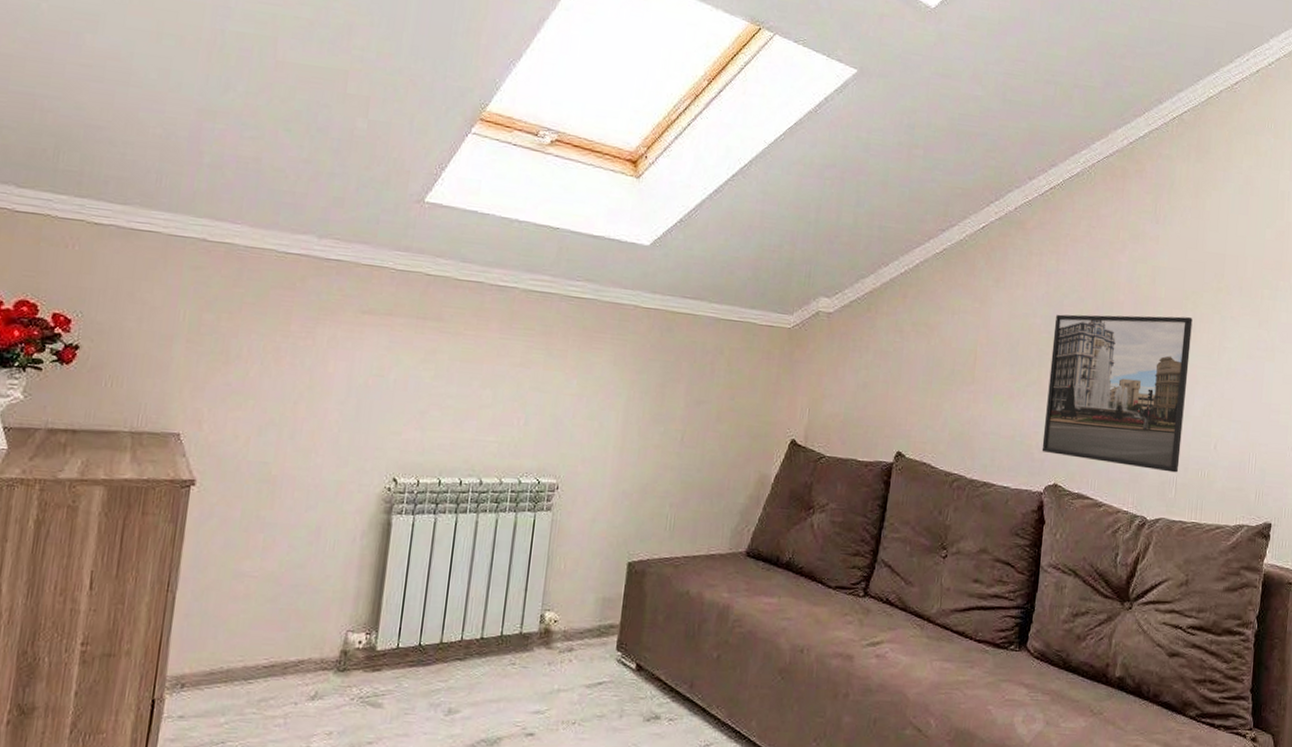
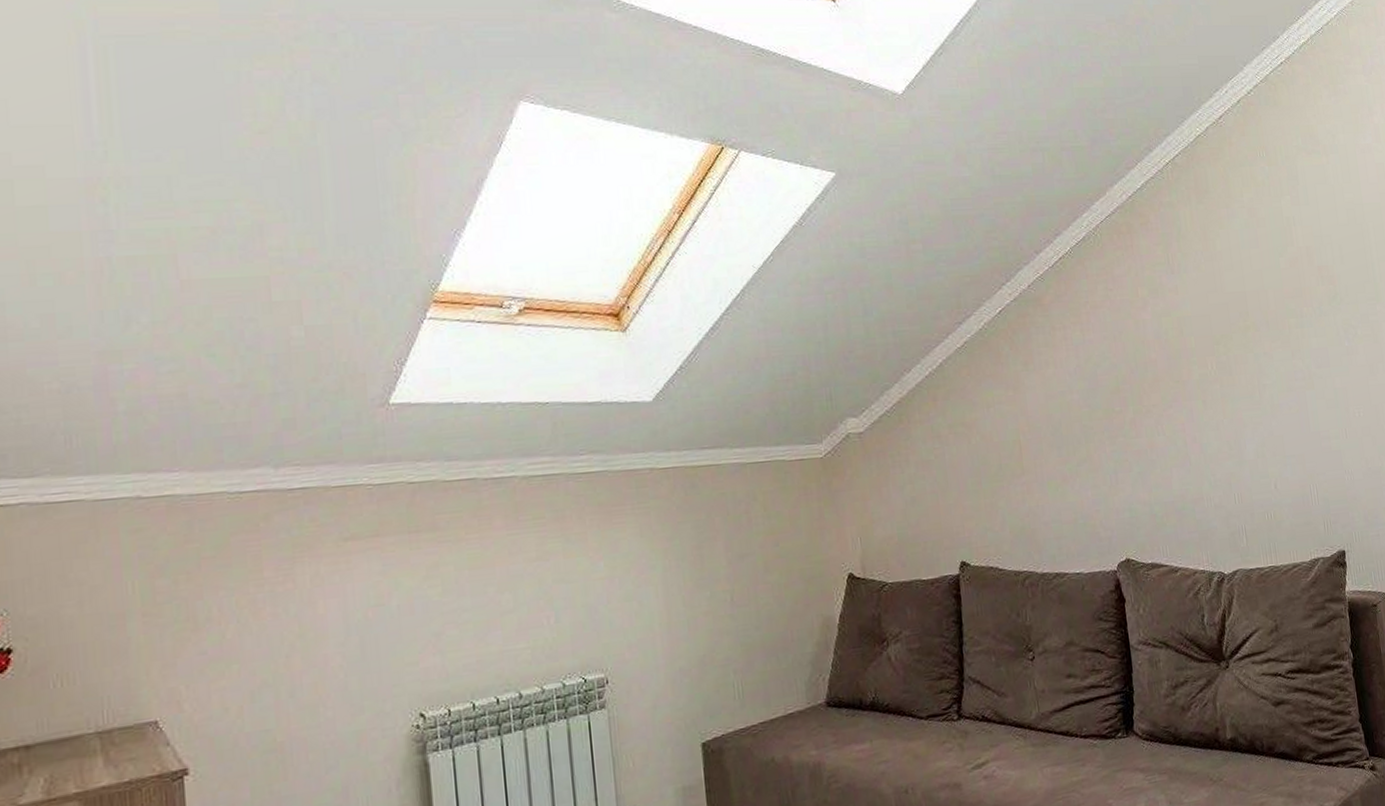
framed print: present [1041,314,1193,473] -> none [1092,362,1246,529]

